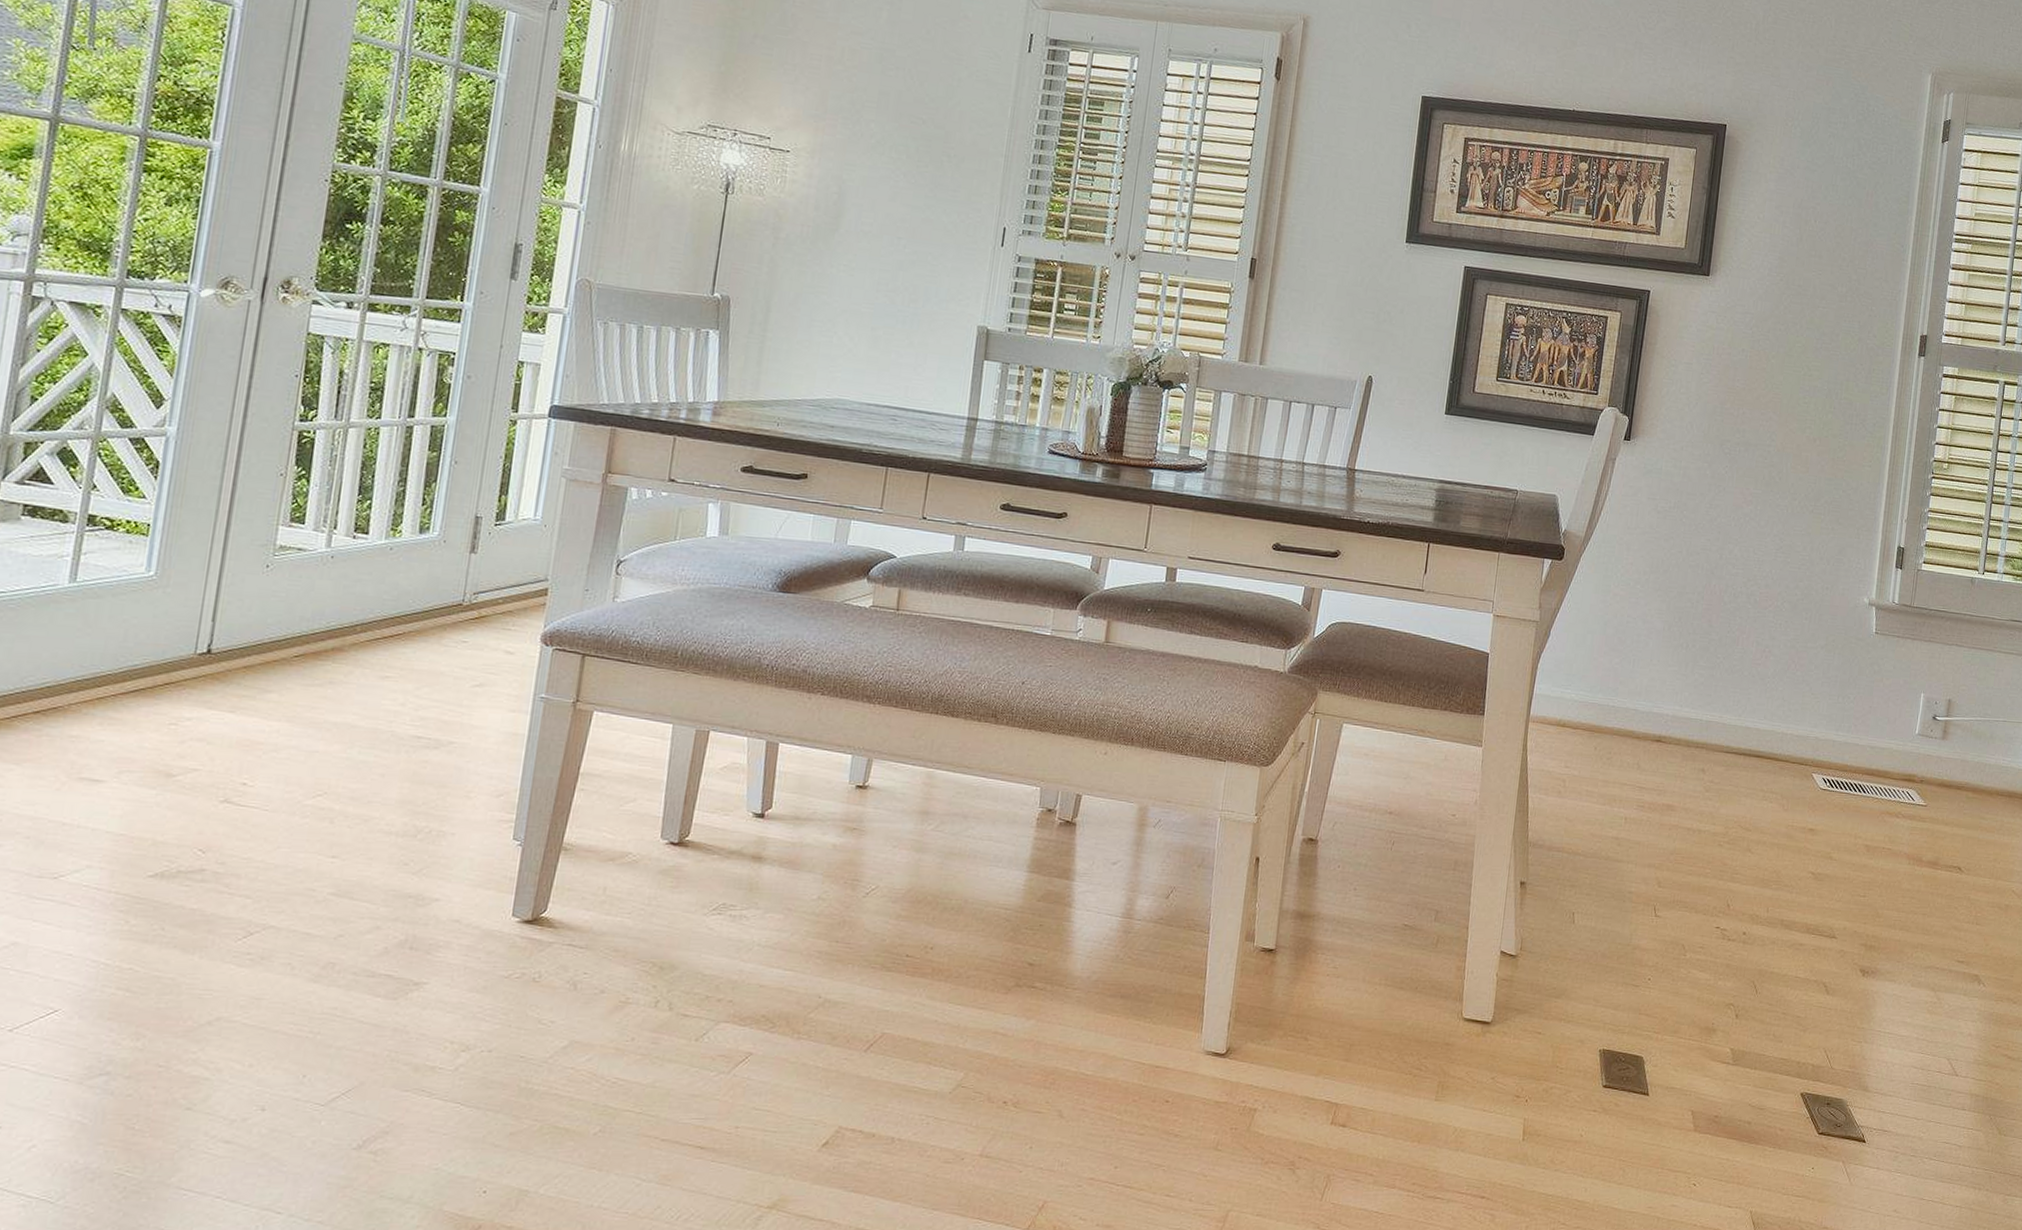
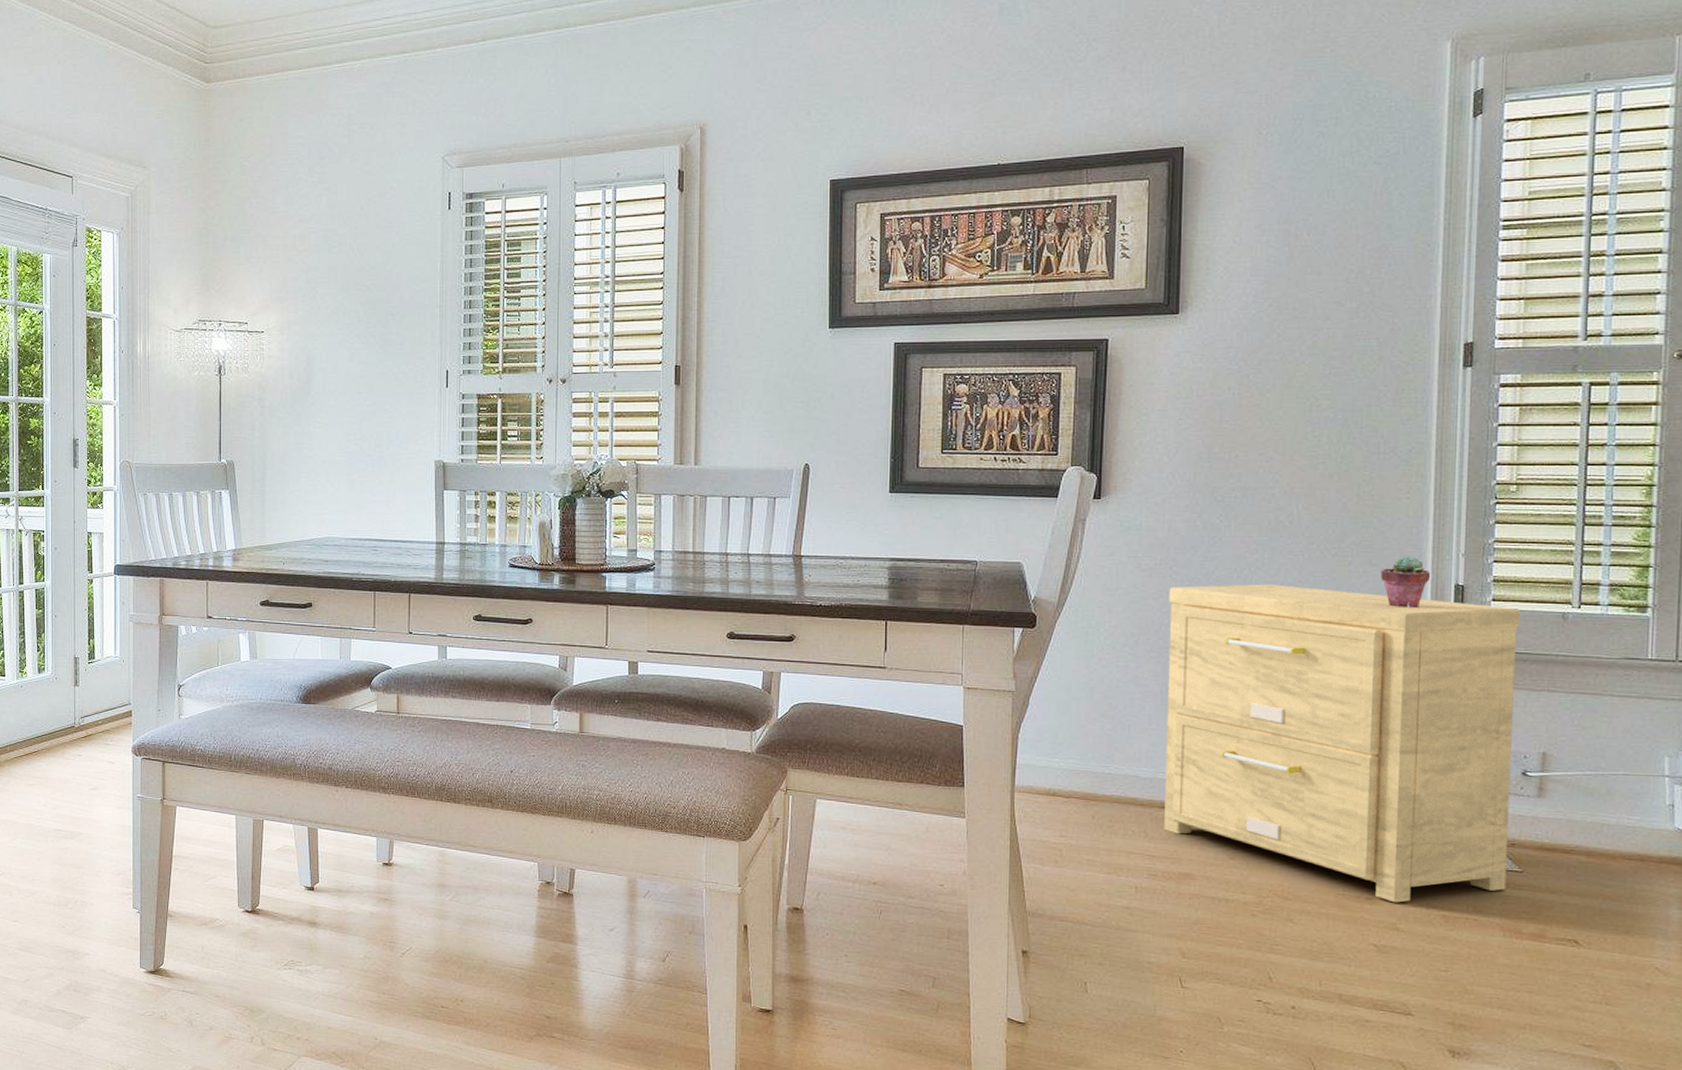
side table: none [1654,530,1942,834] -> present [1164,584,1520,903]
potted succulent: none [1844,518,1881,565] -> present [1380,556,1431,607]

